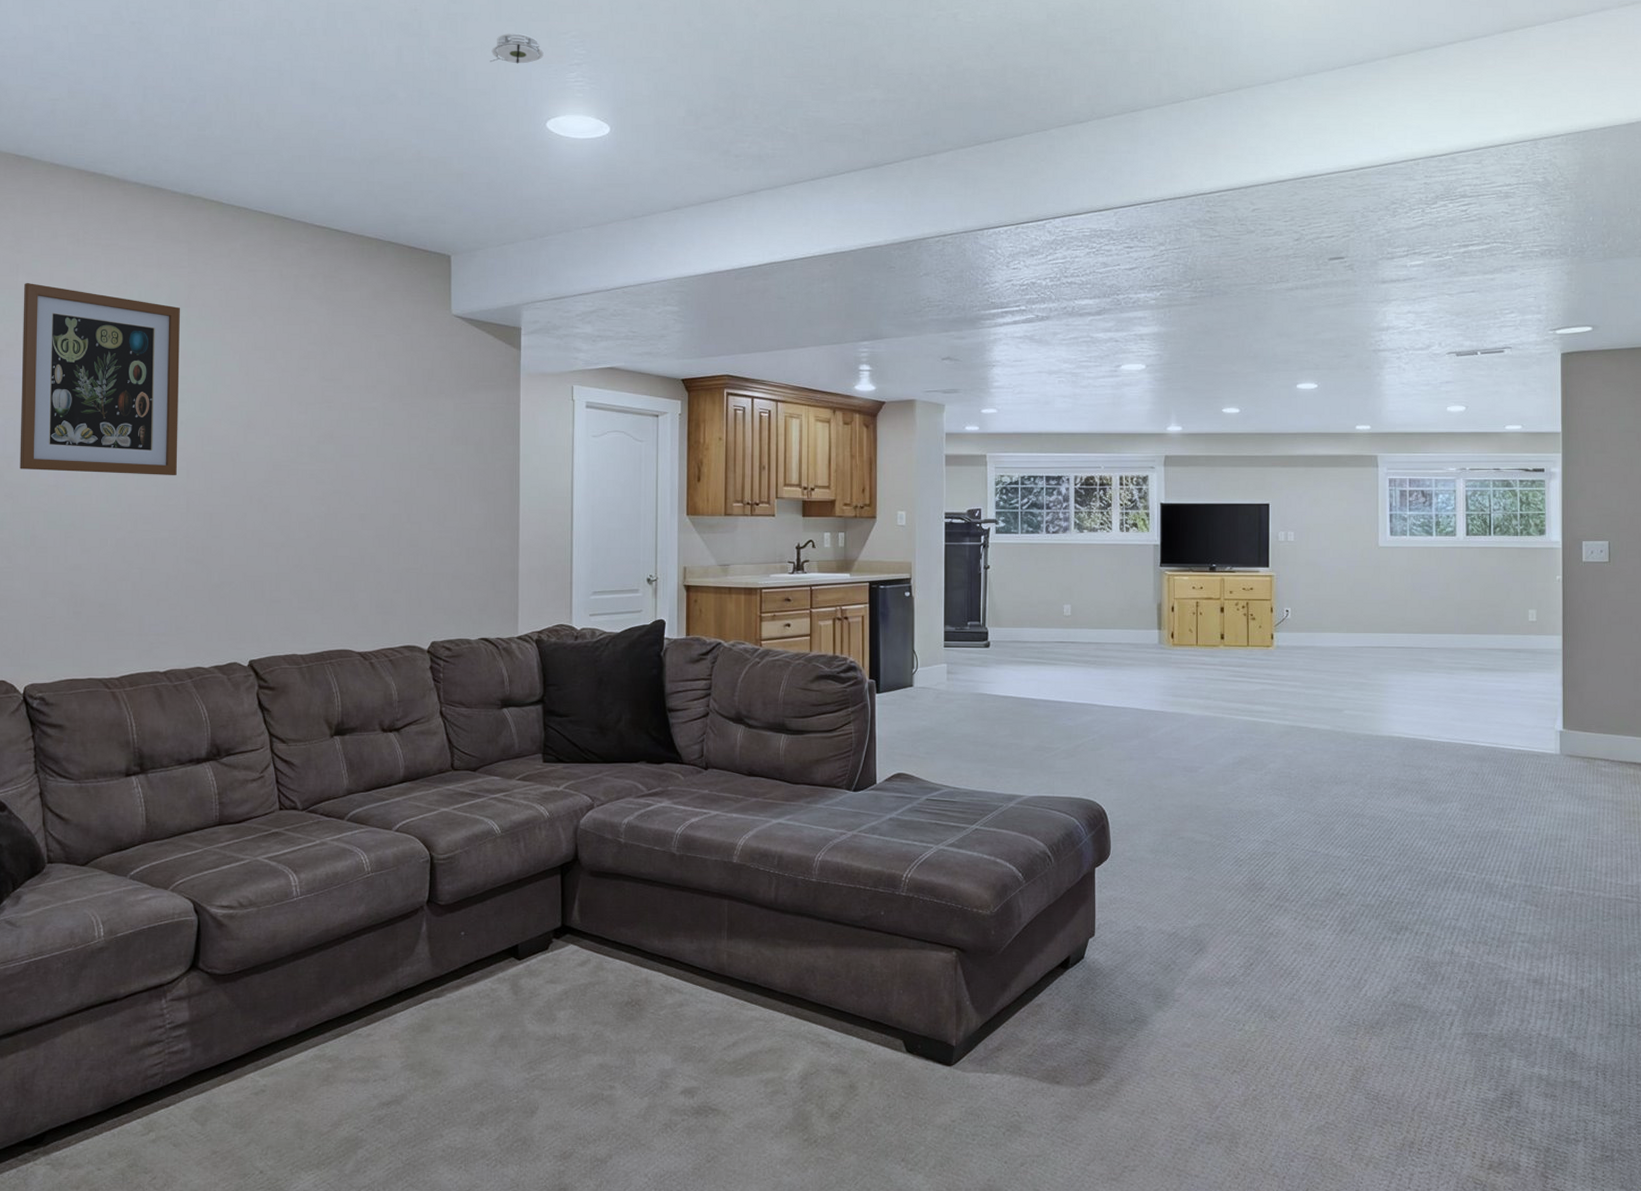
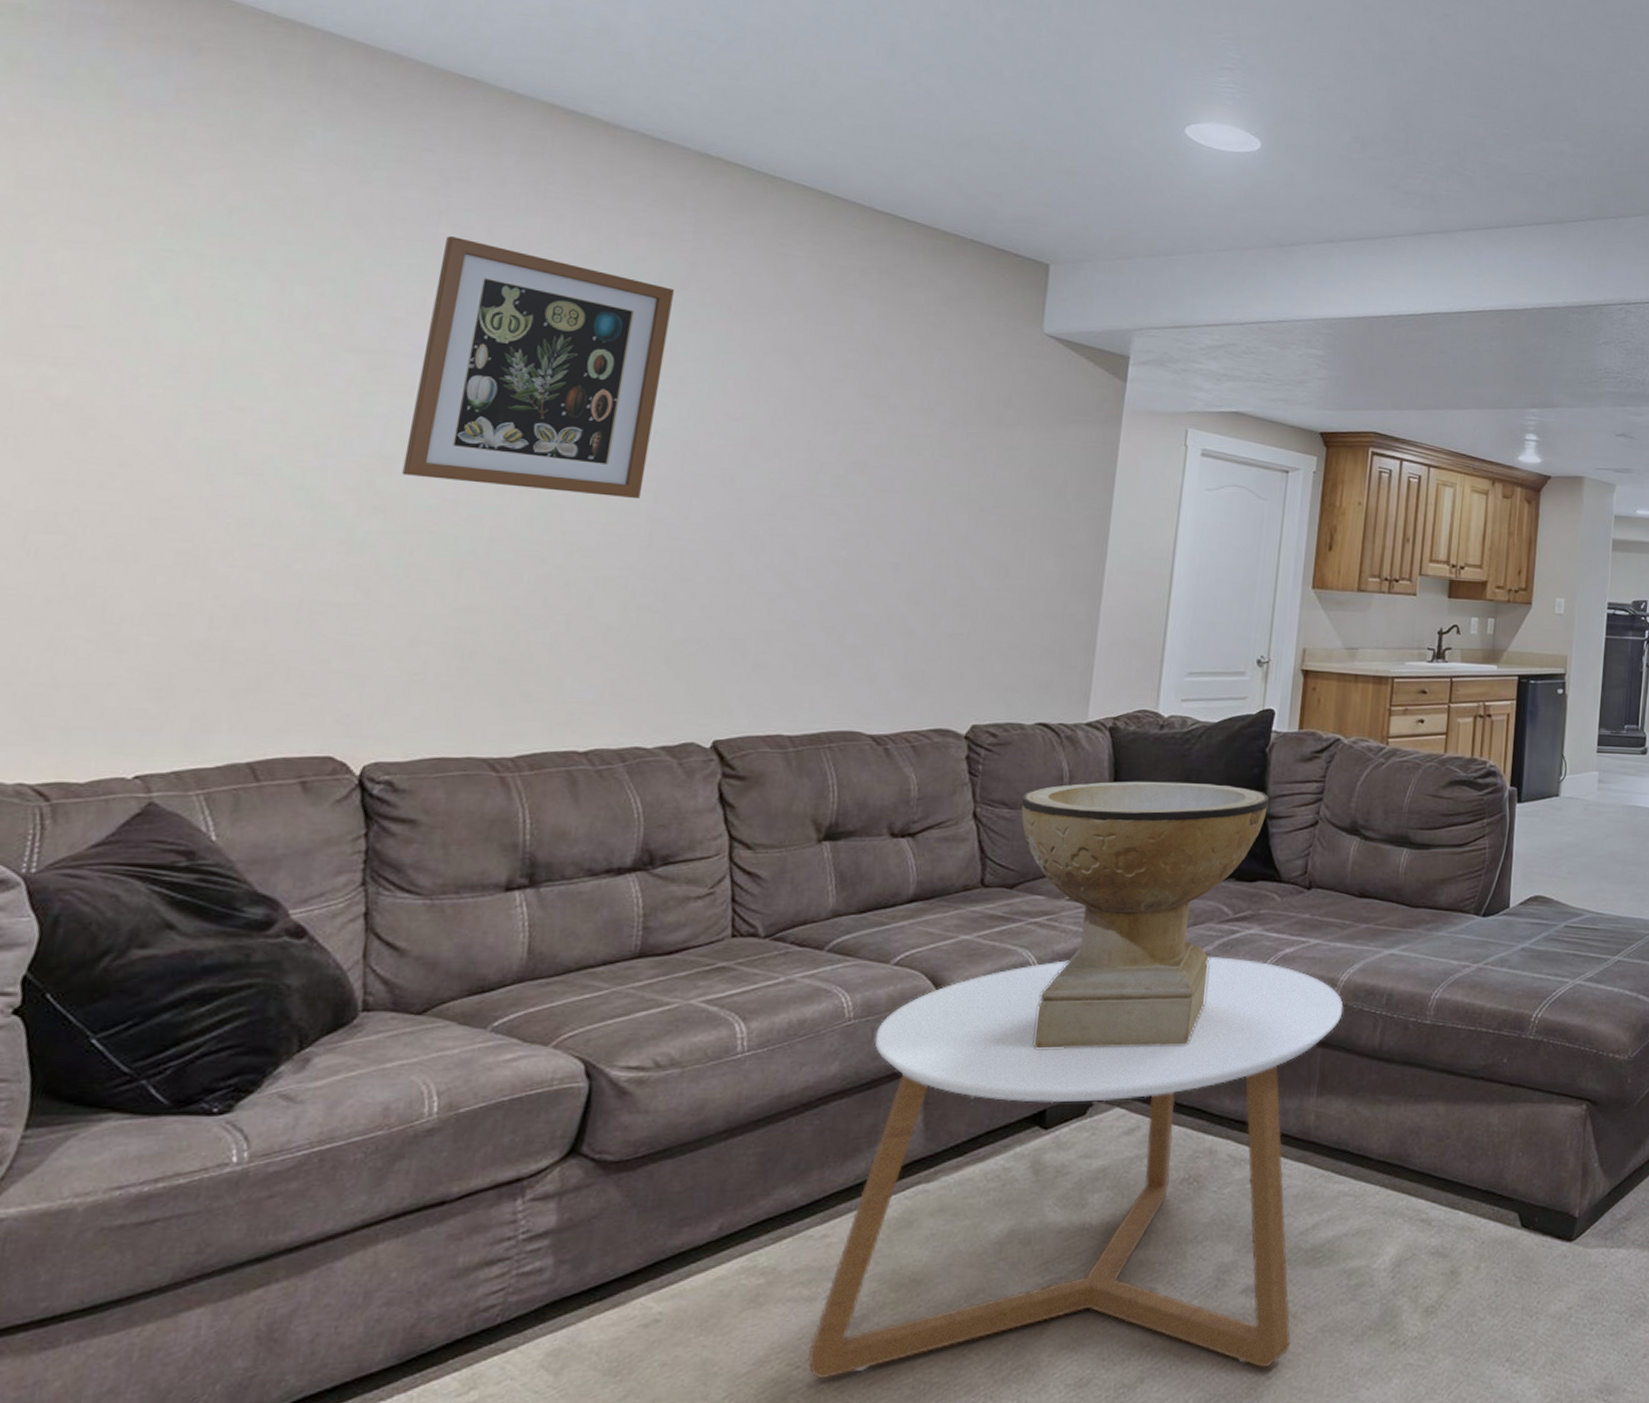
coffee table: none [368,824,743,1153] -> present [808,956,1344,1378]
decorative bowl: none [475,683,668,897] -> present [1021,781,1270,1049]
smoke detector: present [489,33,544,64] -> none [1122,22,1190,60]

